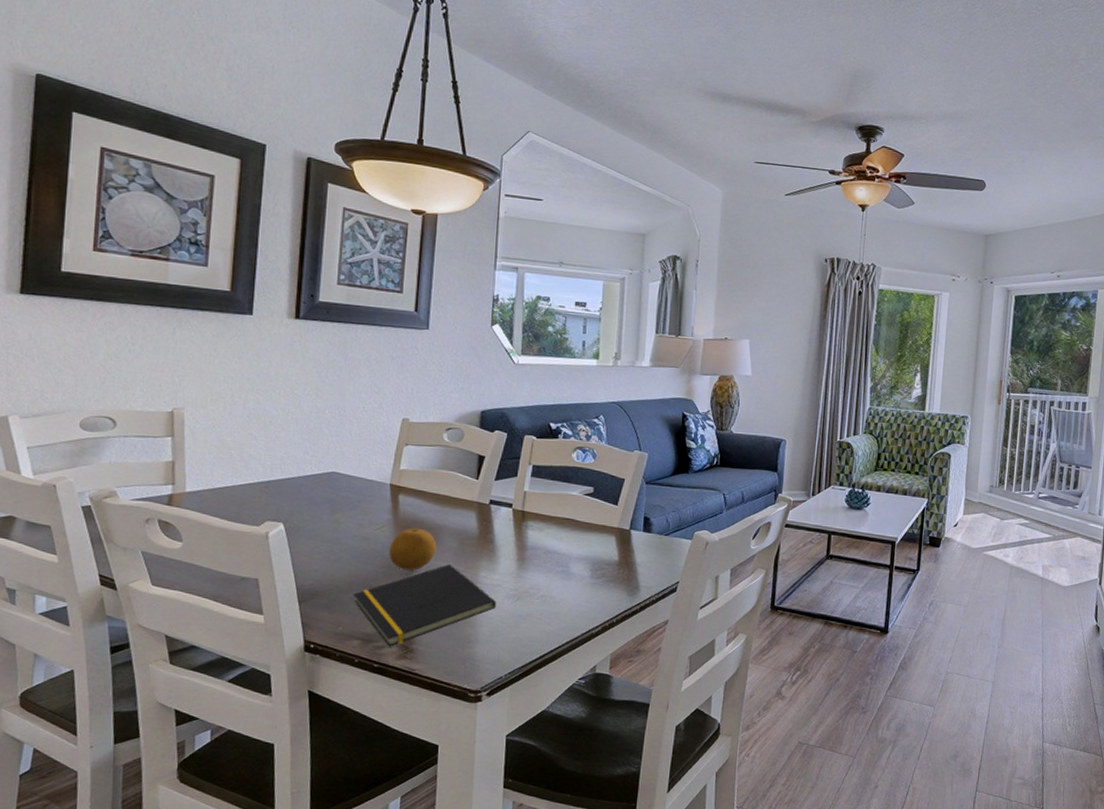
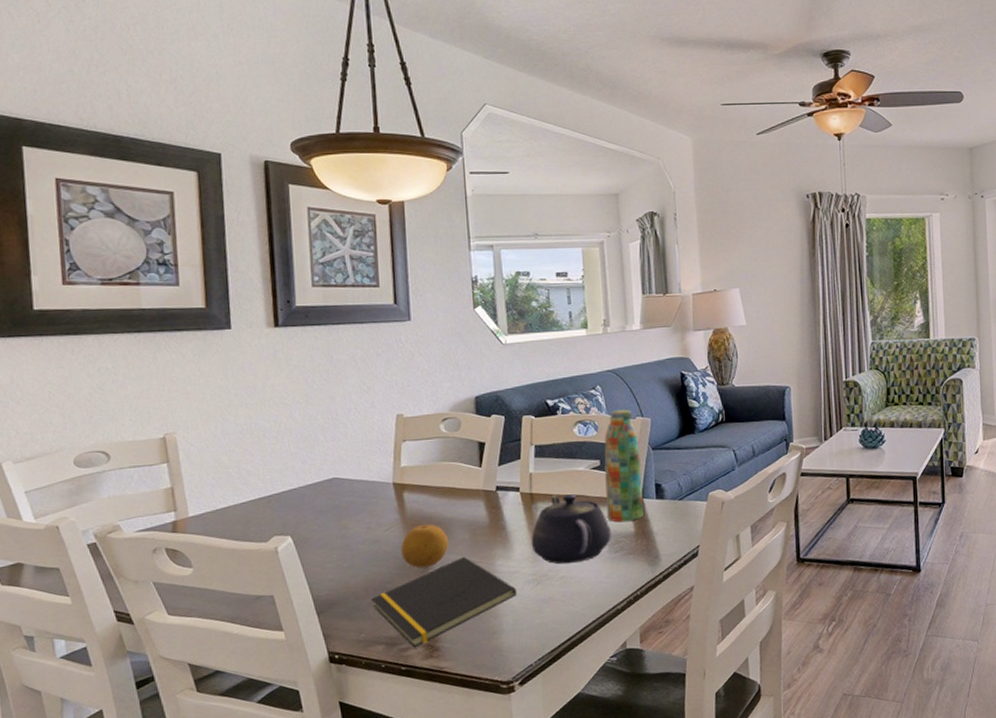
teapot: none [516,515,596,584] -> present [531,494,611,565]
water bottle: none [594,441,634,550] -> present [604,409,643,523]

